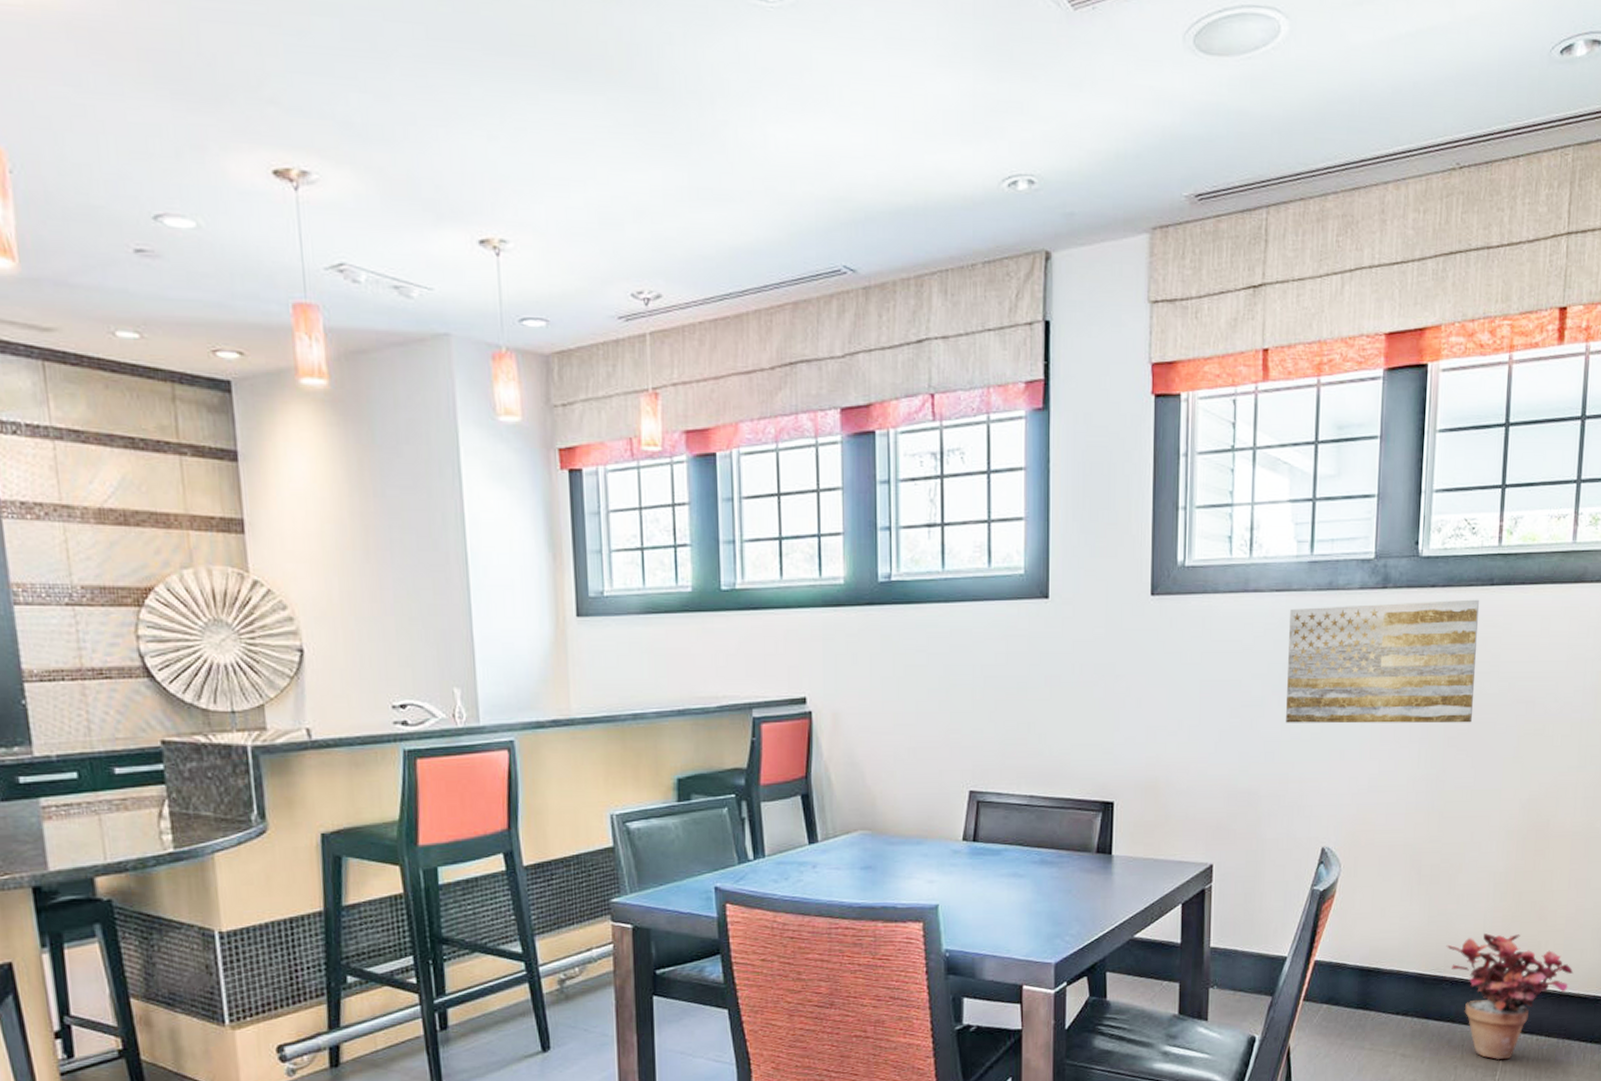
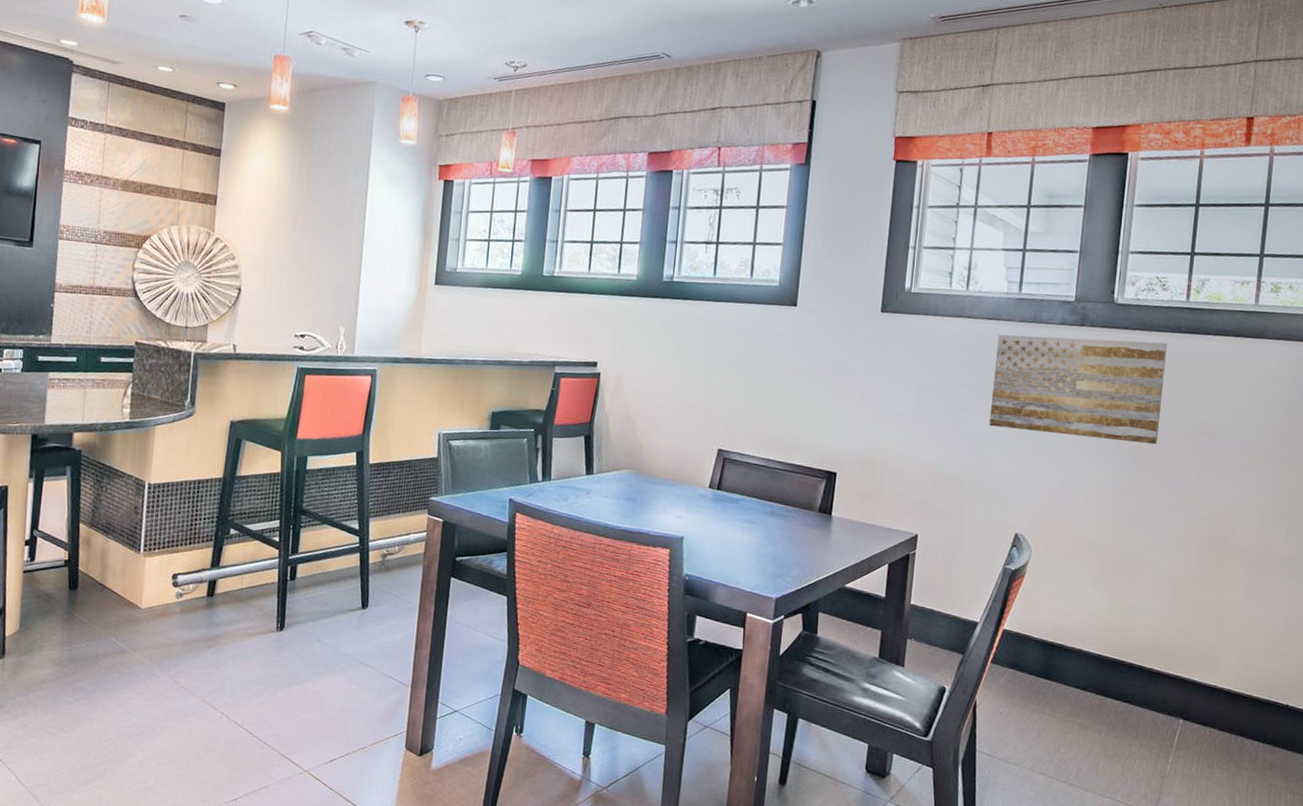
potted plant: present [1446,933,1574,1060] -> none [1125,628,1248,746]

